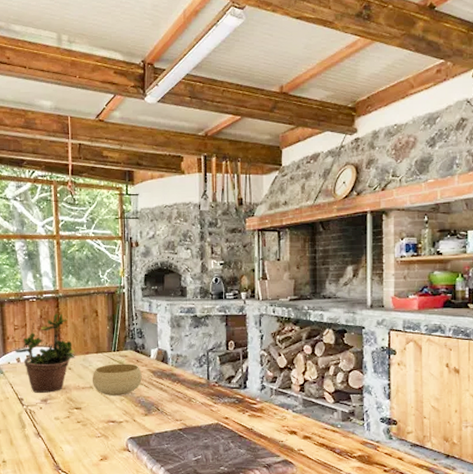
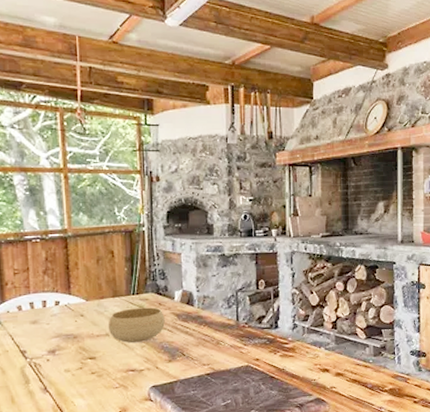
potted plant: present [15,313,75,393] -> none [15,254,88,344]

